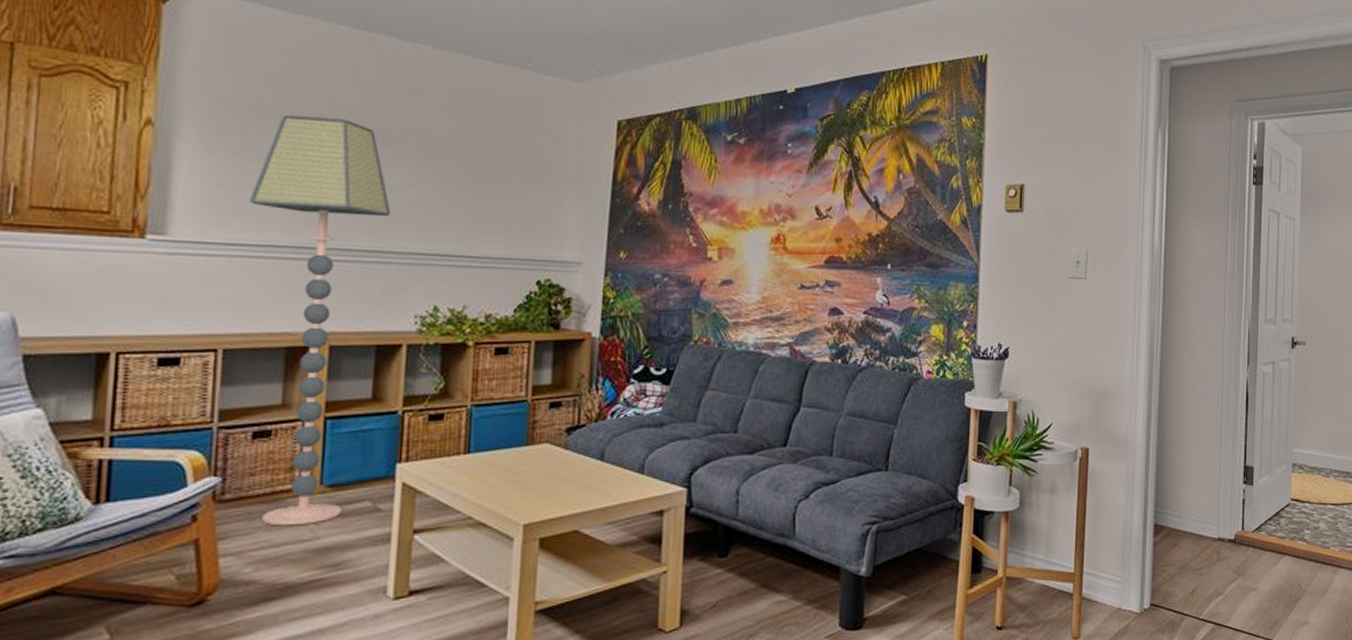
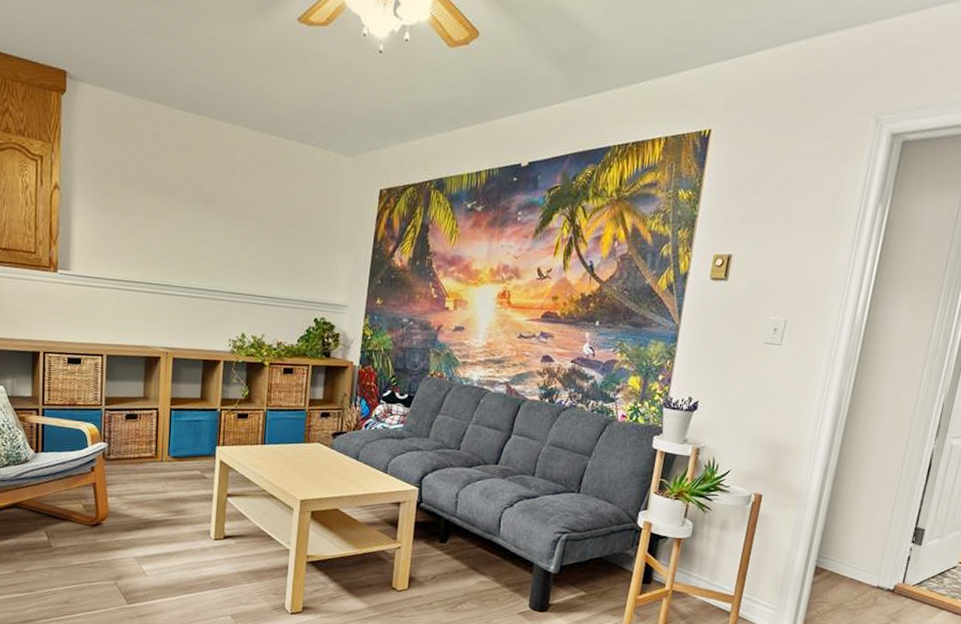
floor lamp: present [249,115,391,526] -> none [120,182,213,482]

